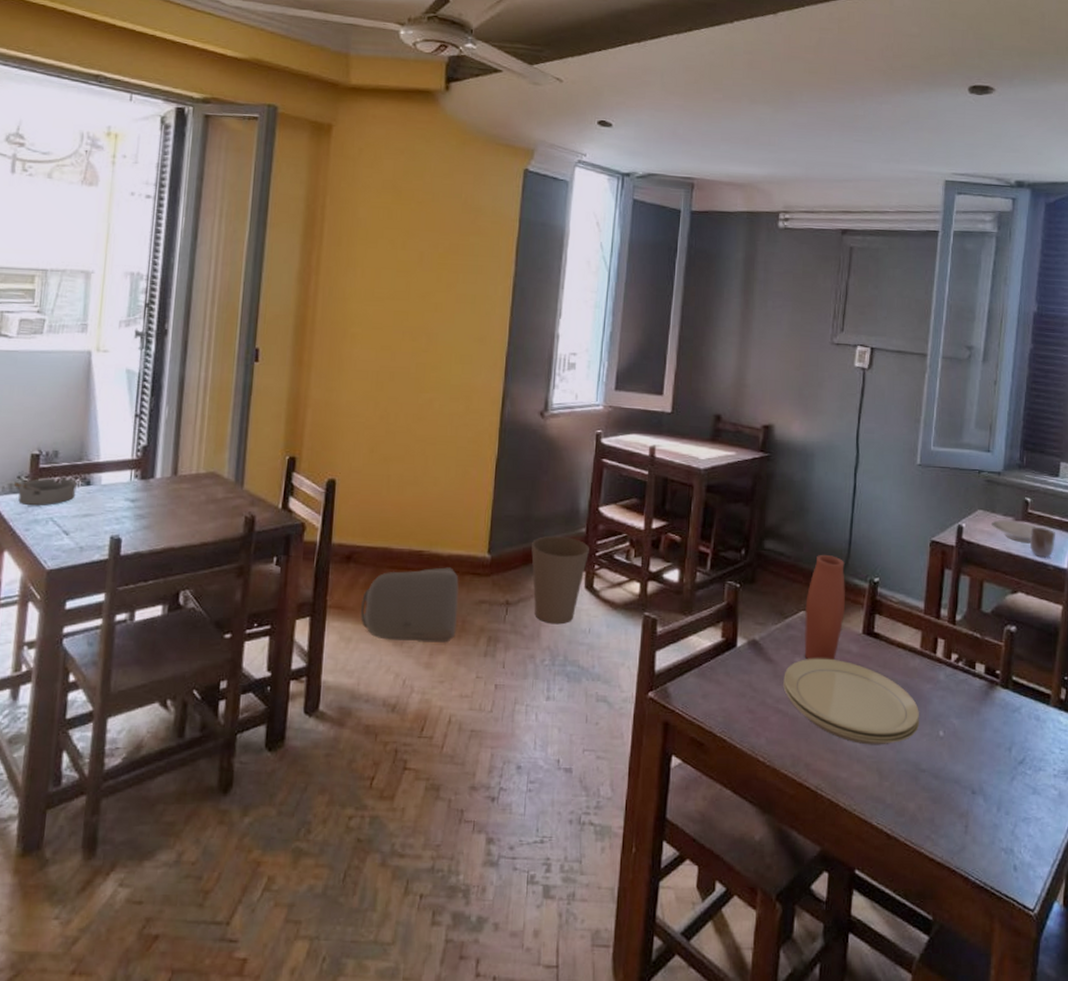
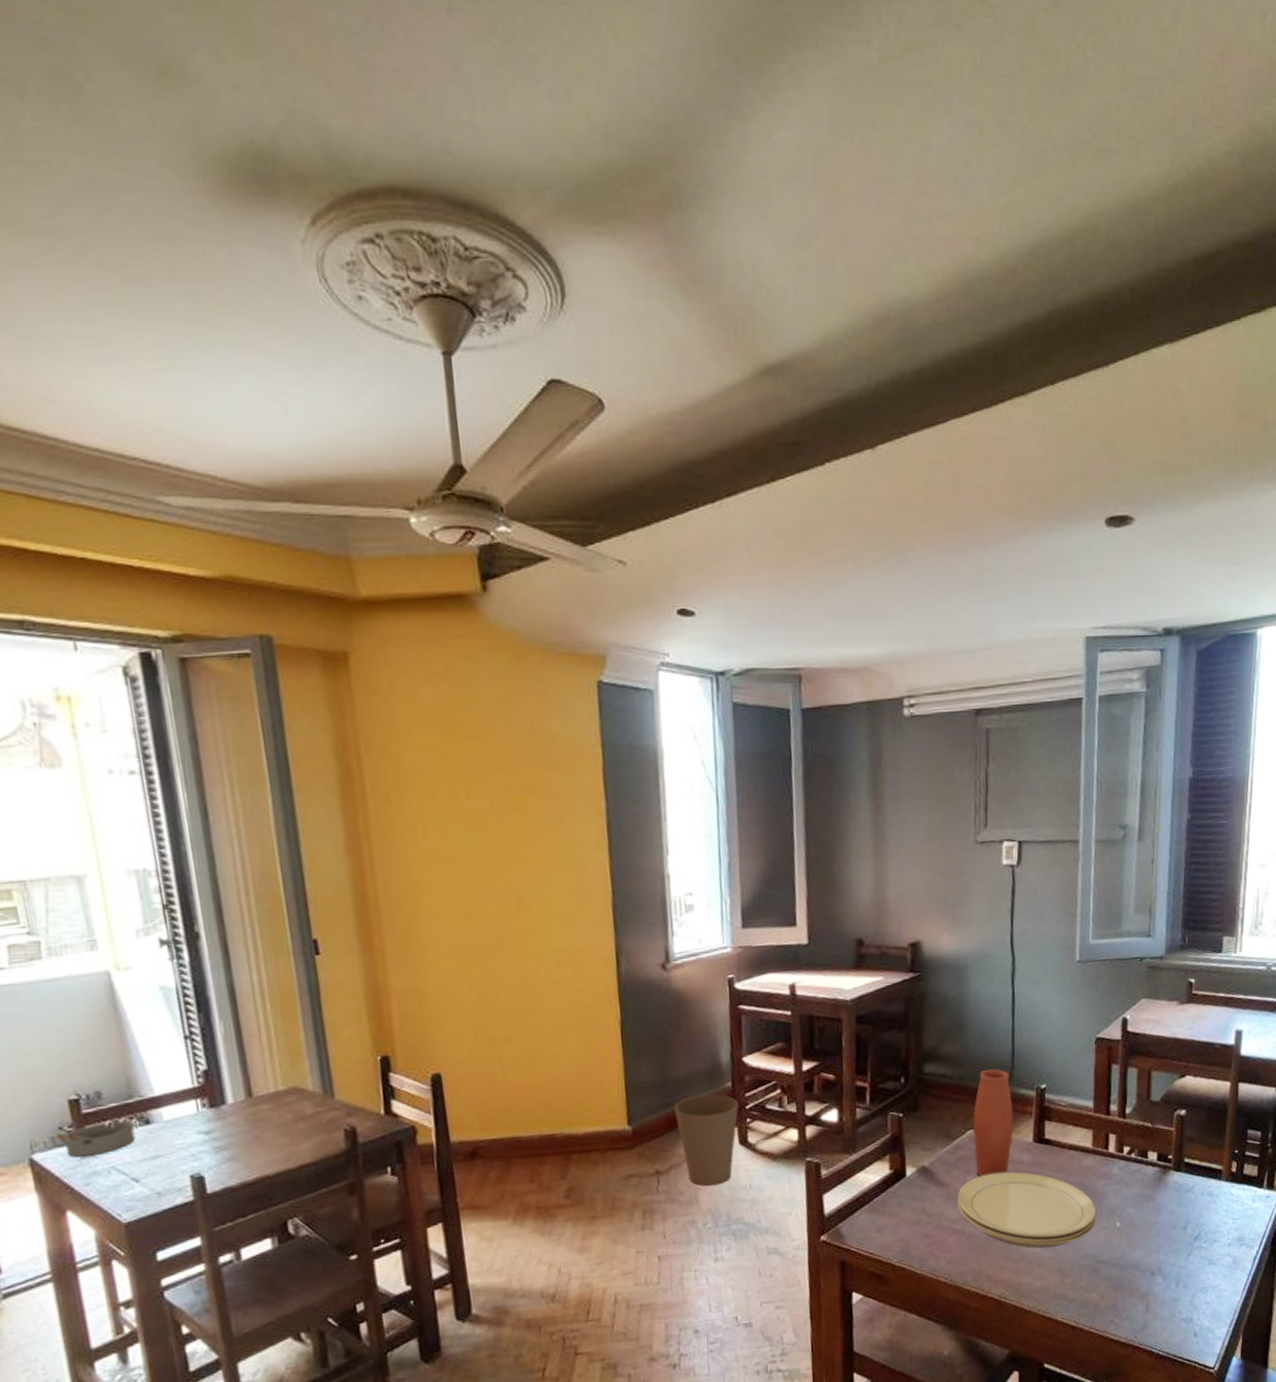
backpack: present [360,567,459,643] -> none [496,1146,607,1232]
saucer: present [991,520,1035,544] -> none [1155,1004,1200,1026]
cup: present [1030,526,1055,558] -> none [1196,1006,1221,1038]

